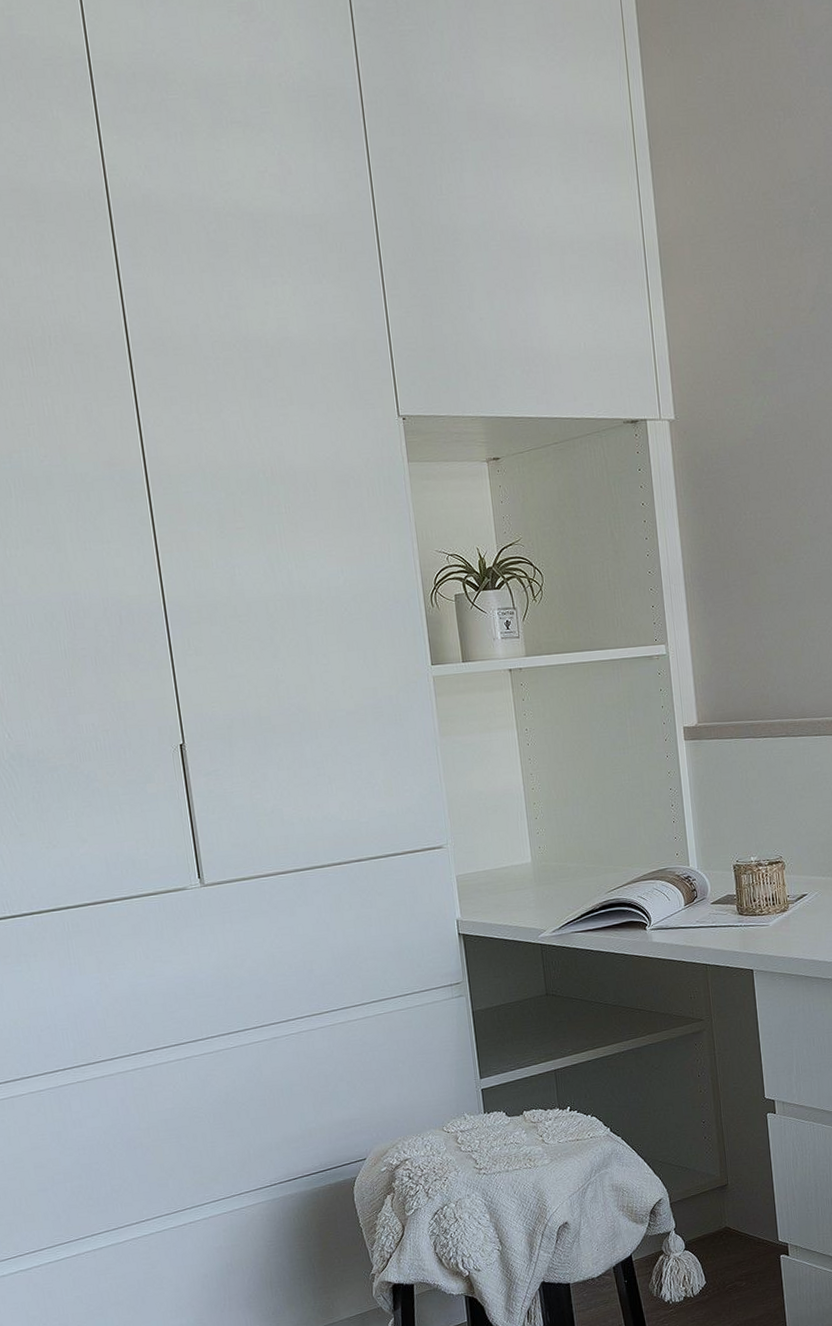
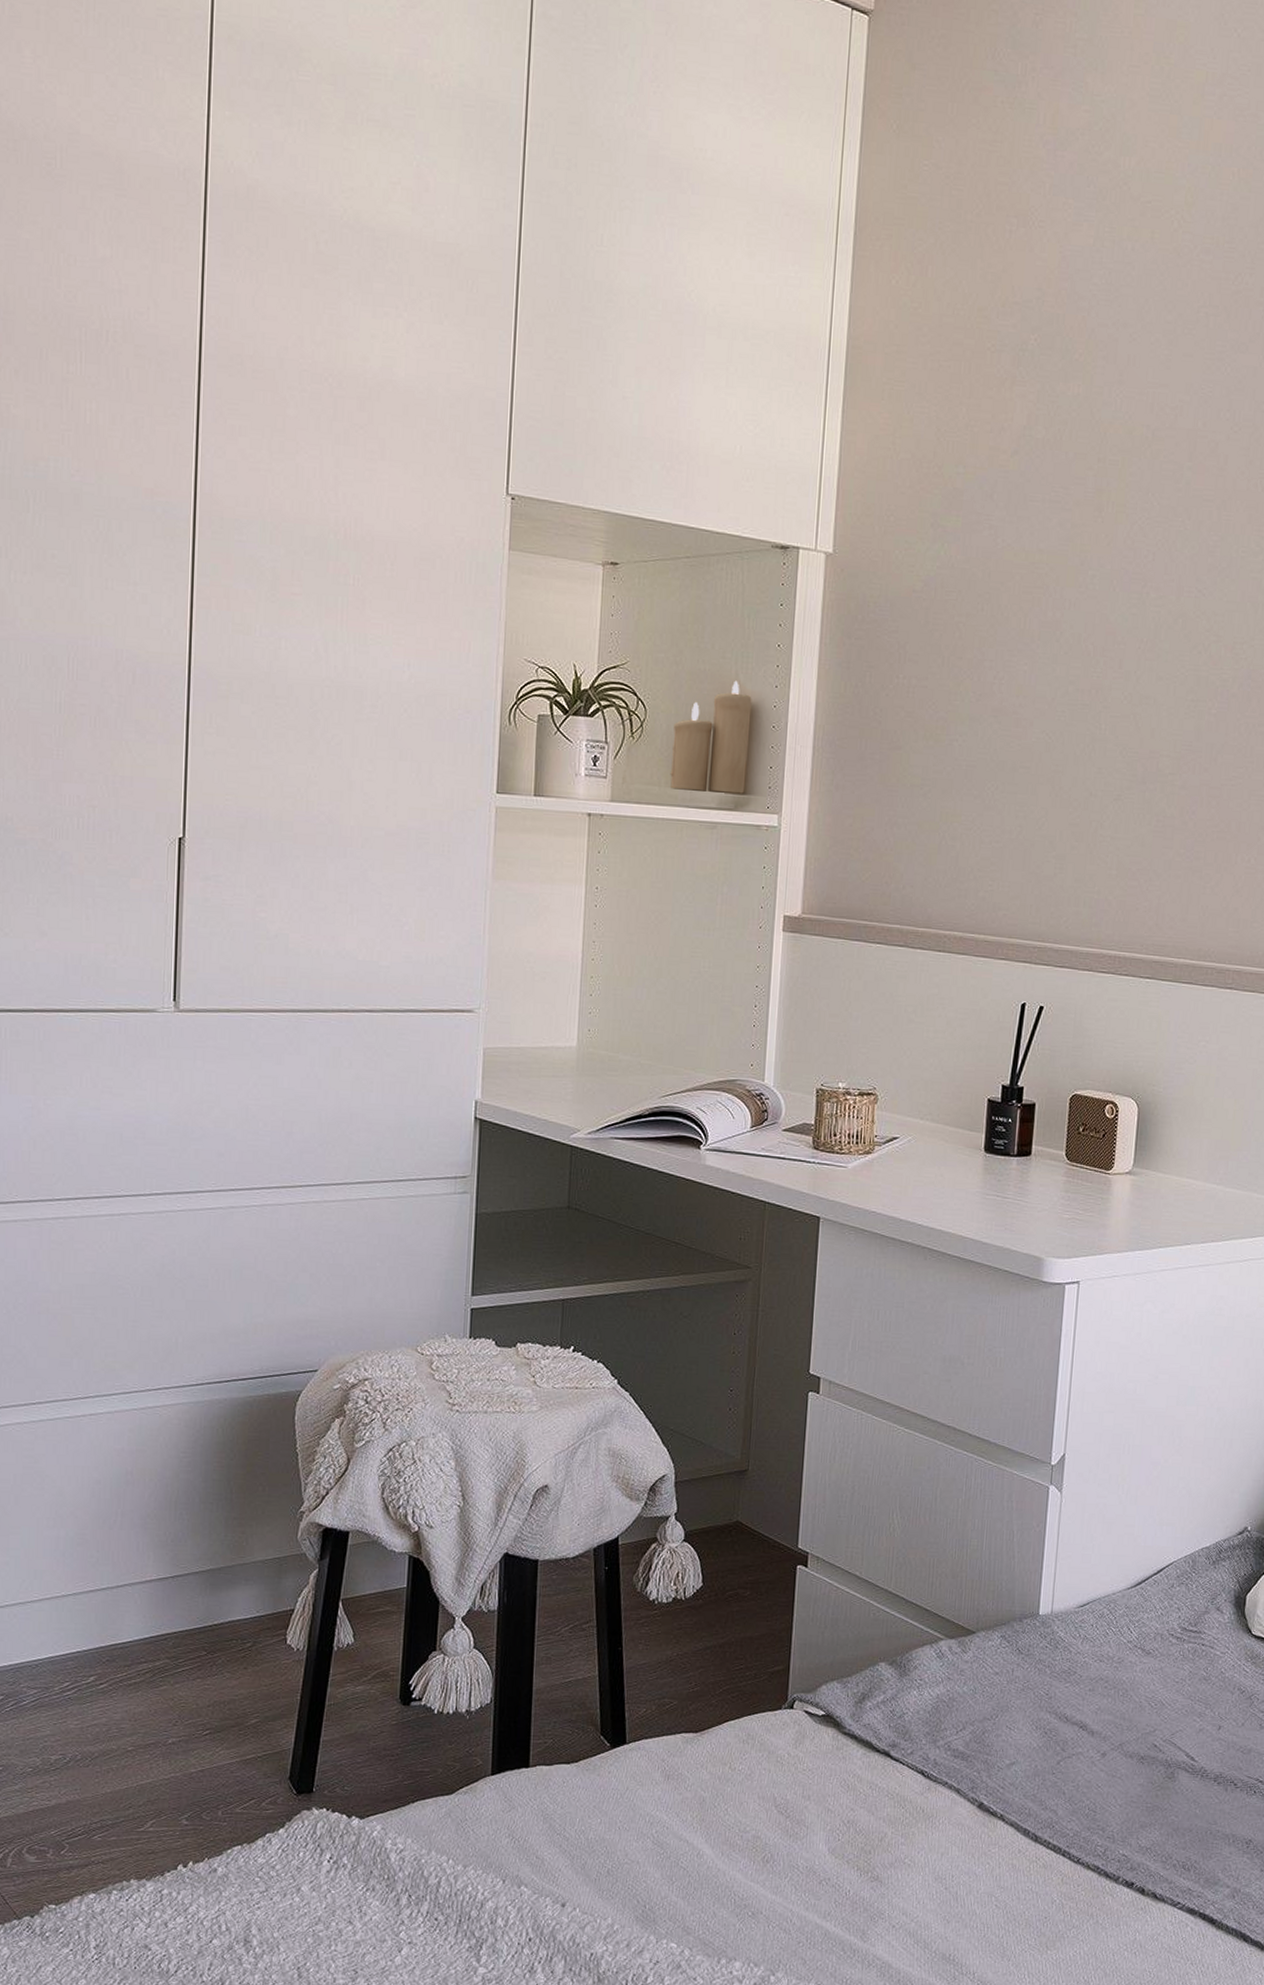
candle: none [567,539,634,638] -> present [670,680,752,795]

